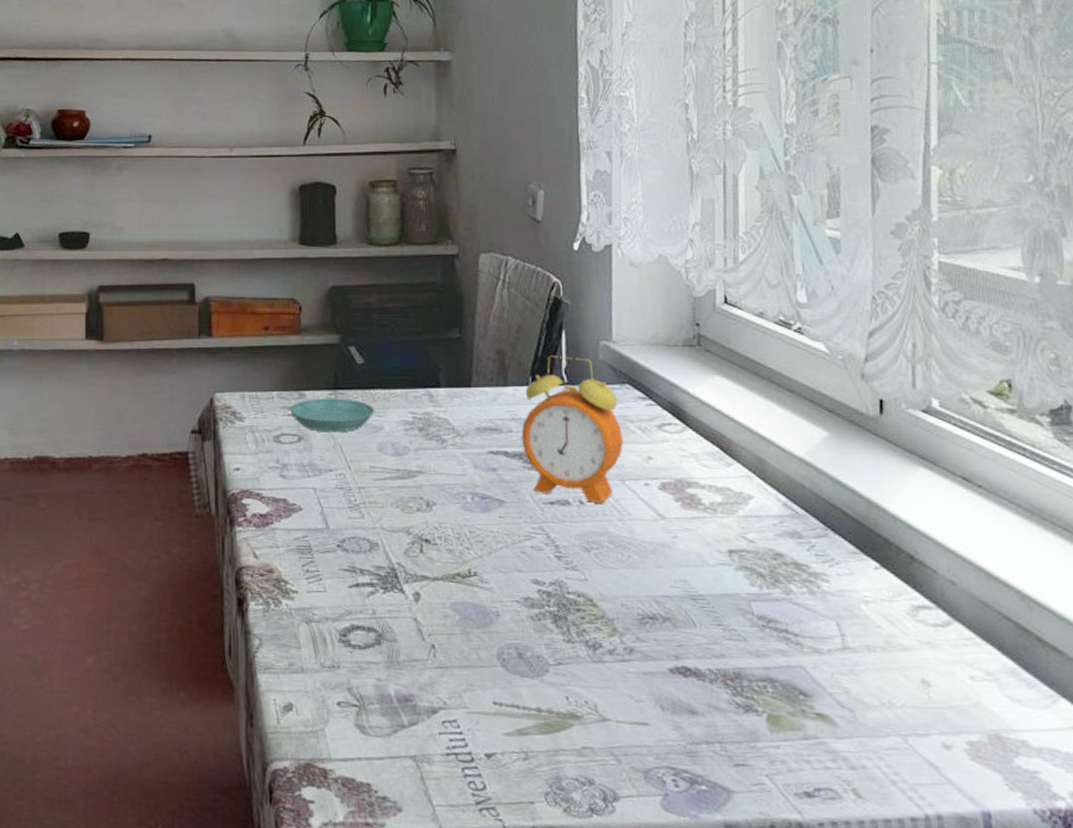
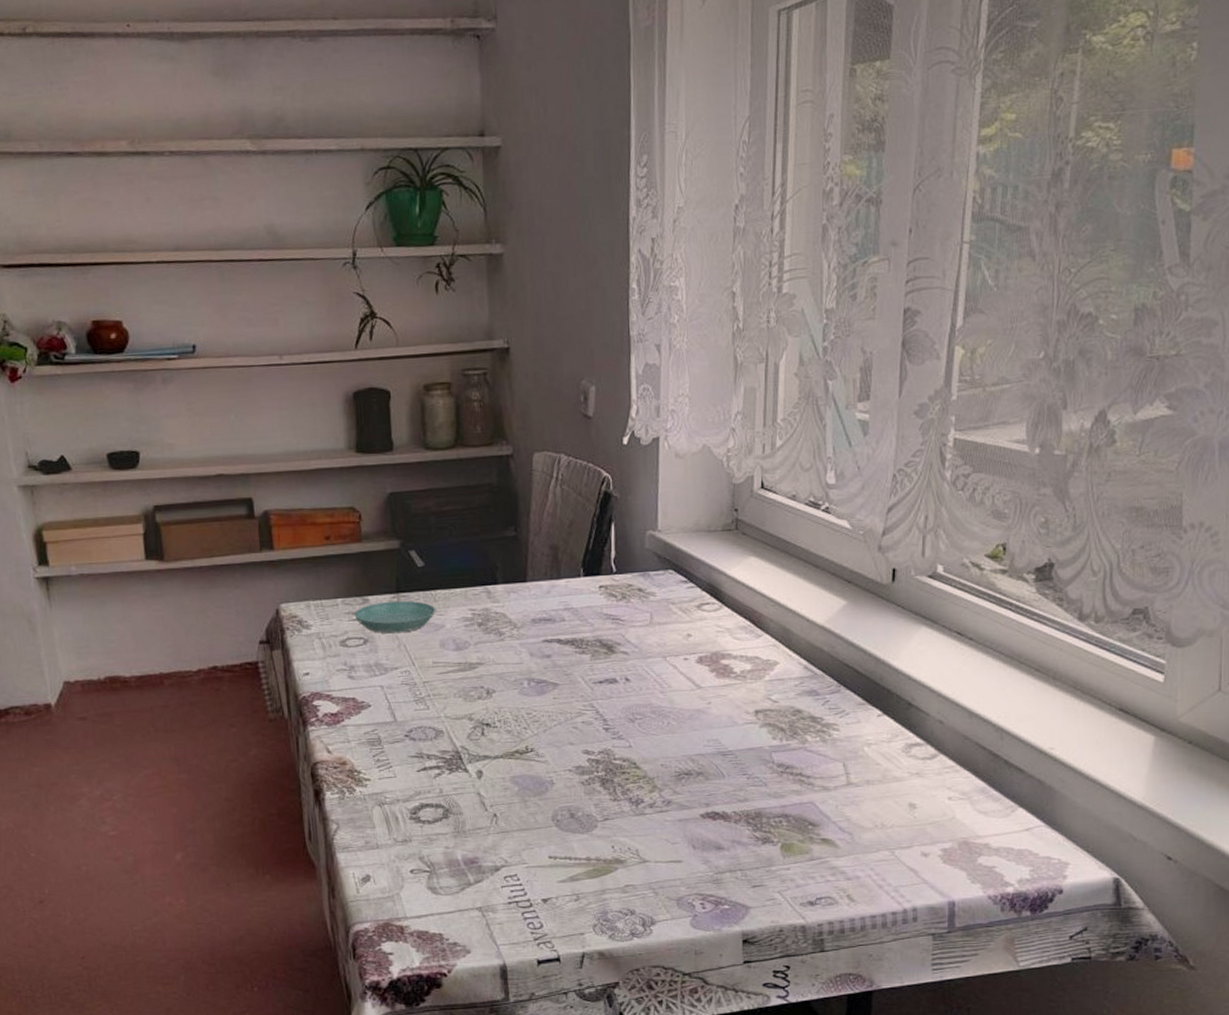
alarm clock: present [521,356,623,504] -> none [573,547,666,680]

